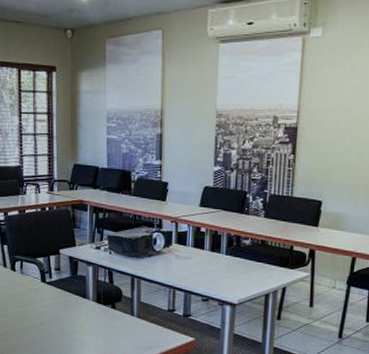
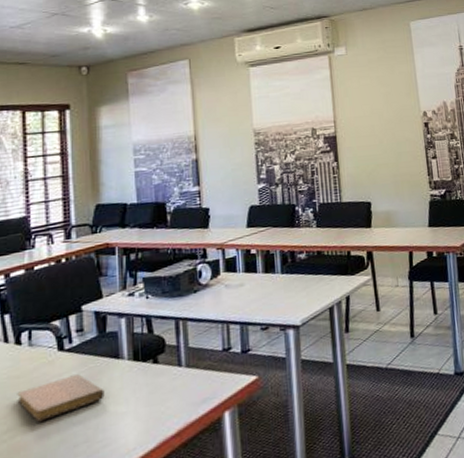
notebook: none [12,303,74,333] -> present [17,374,105,422]

